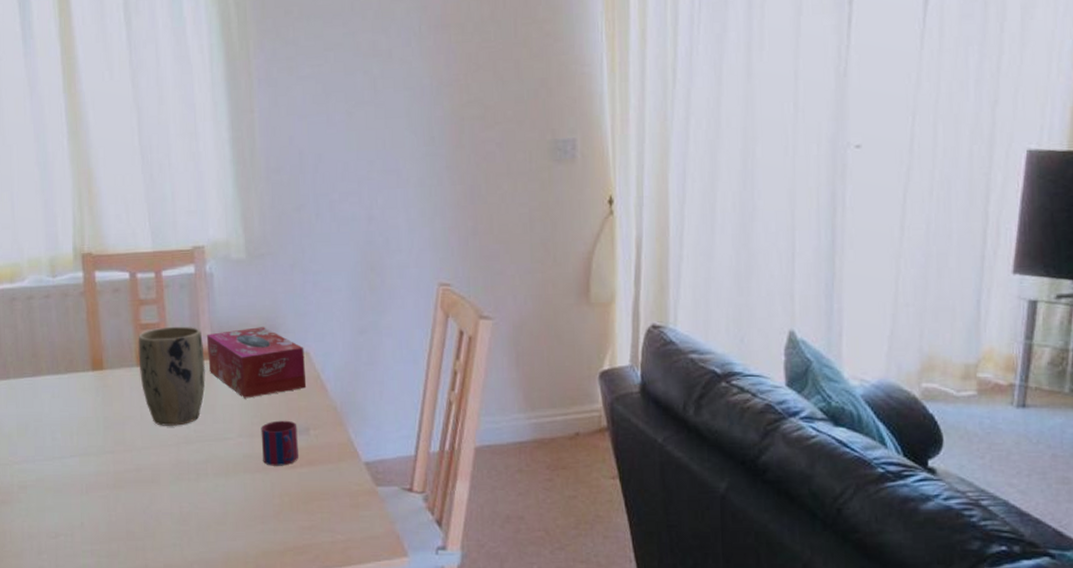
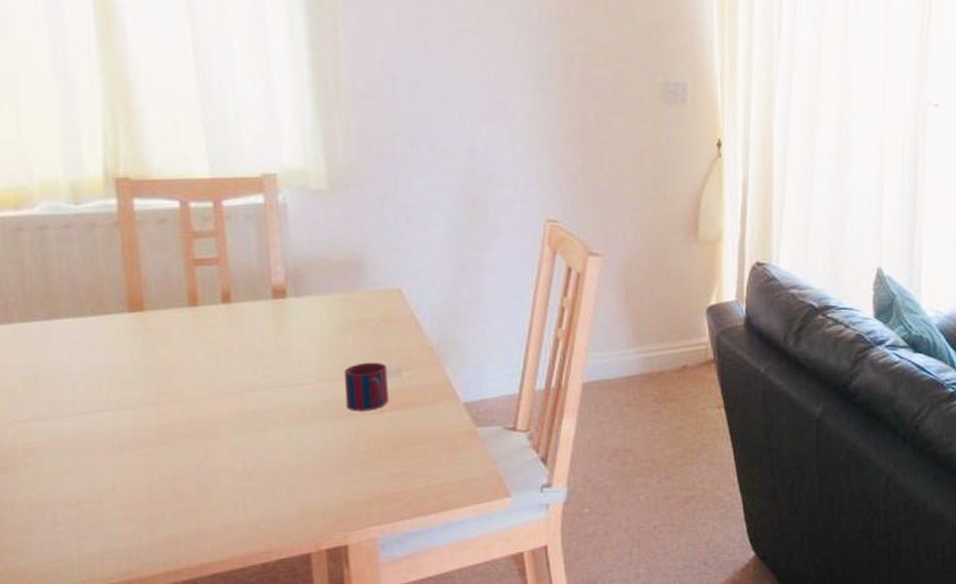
plant pot: present [138,326,205,426] -> none [190,261,277,373]
tissue box: present [206,327,307,399] -> none [278,263,399,340]

